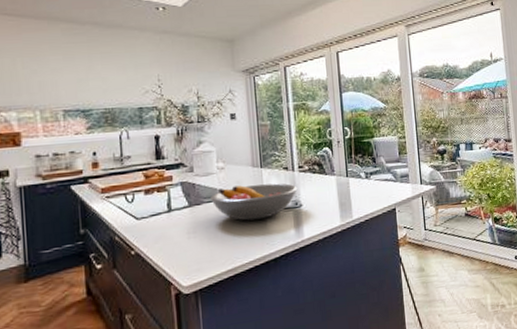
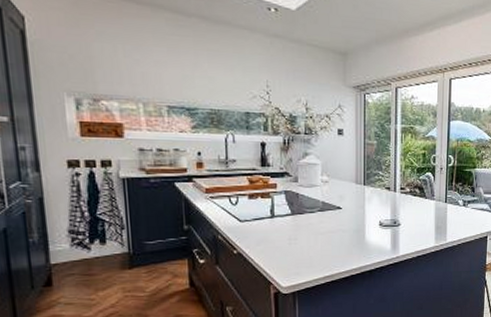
fruit bowl: present [210,183,298,221] -> none [313,200,398,234]

